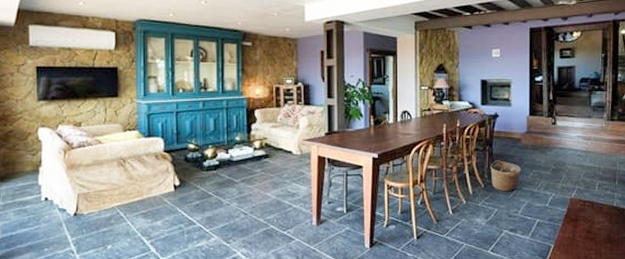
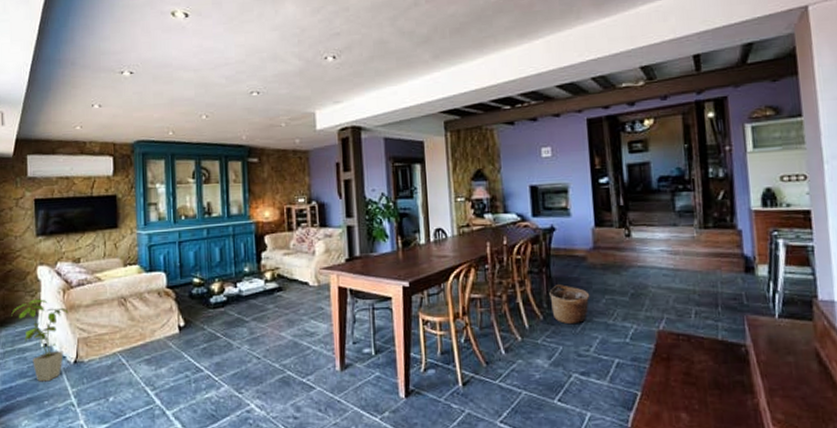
house plant: none [12,158,70,232] -> present [11,299,69,382]

